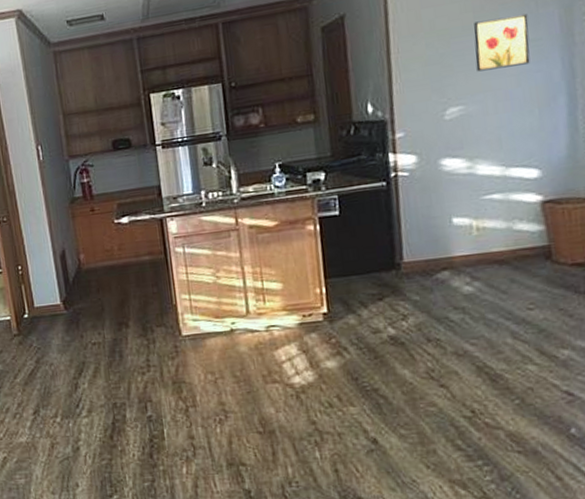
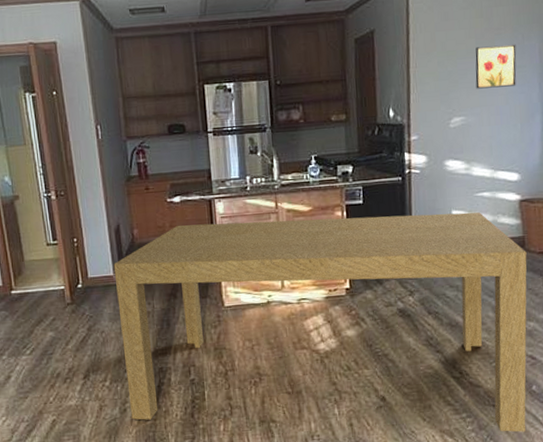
dining table: none [60,218,564,485] -> present [113,212,527,432]

